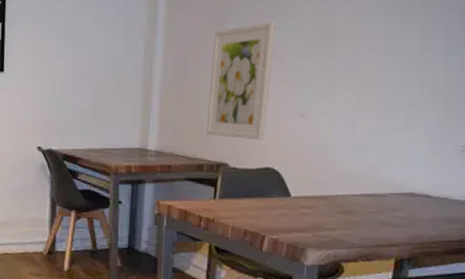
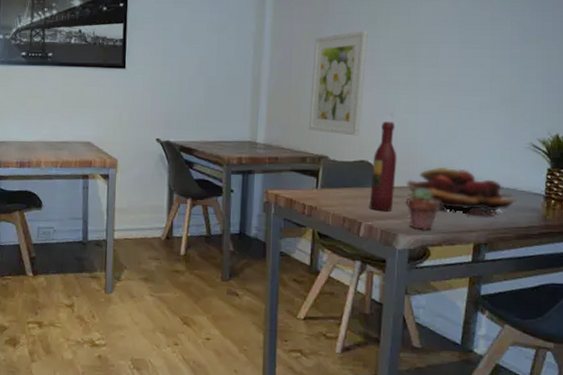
wine bottle: none [274,124,308,224] -> present [369,121,397,211]
fruit basket: none [317,173,447,229] -> present [406,167,516,216]
potted succulent: none [317,197,358,244] -> present [407,187,441,230]

